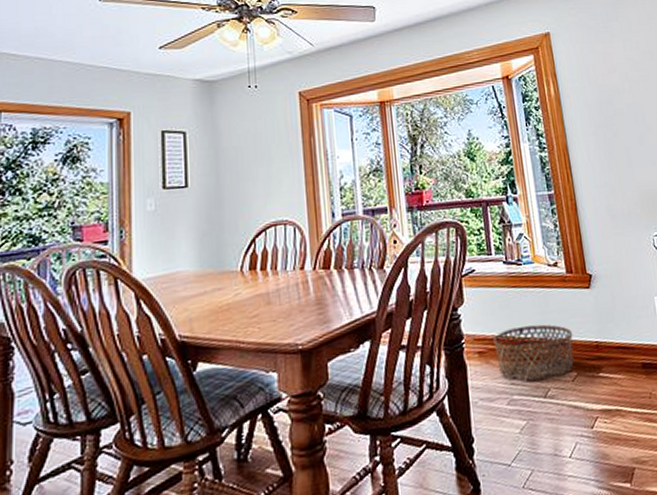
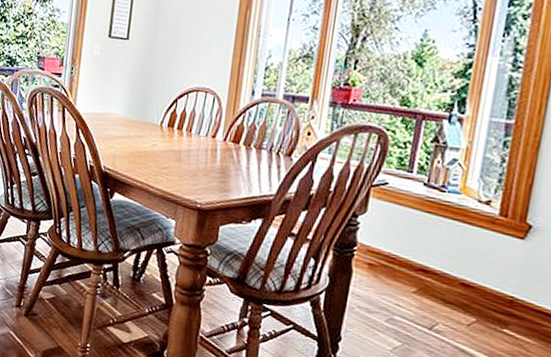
basket: present [493,324,574,380] -> none [386,251,485,316]

